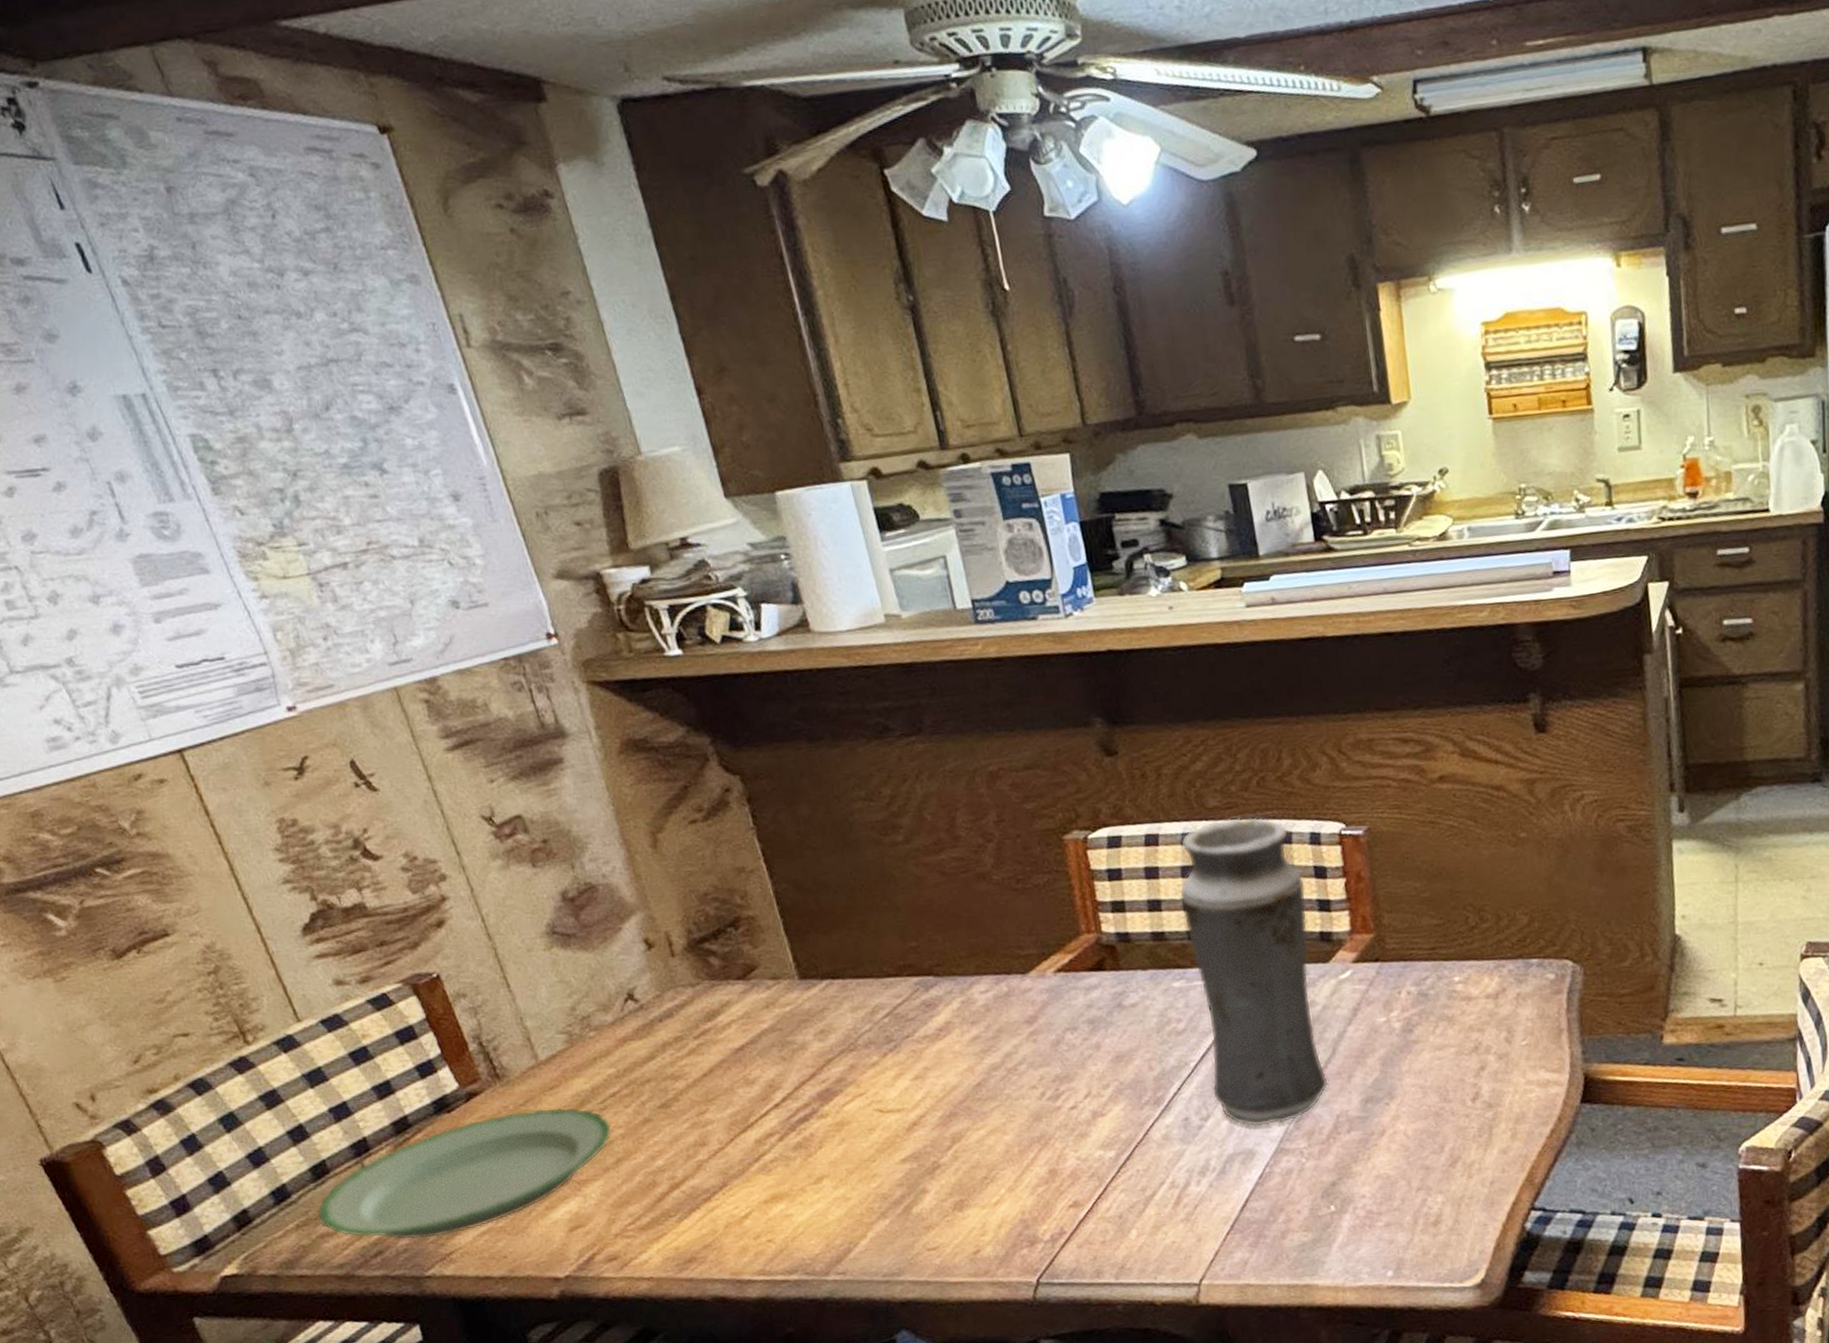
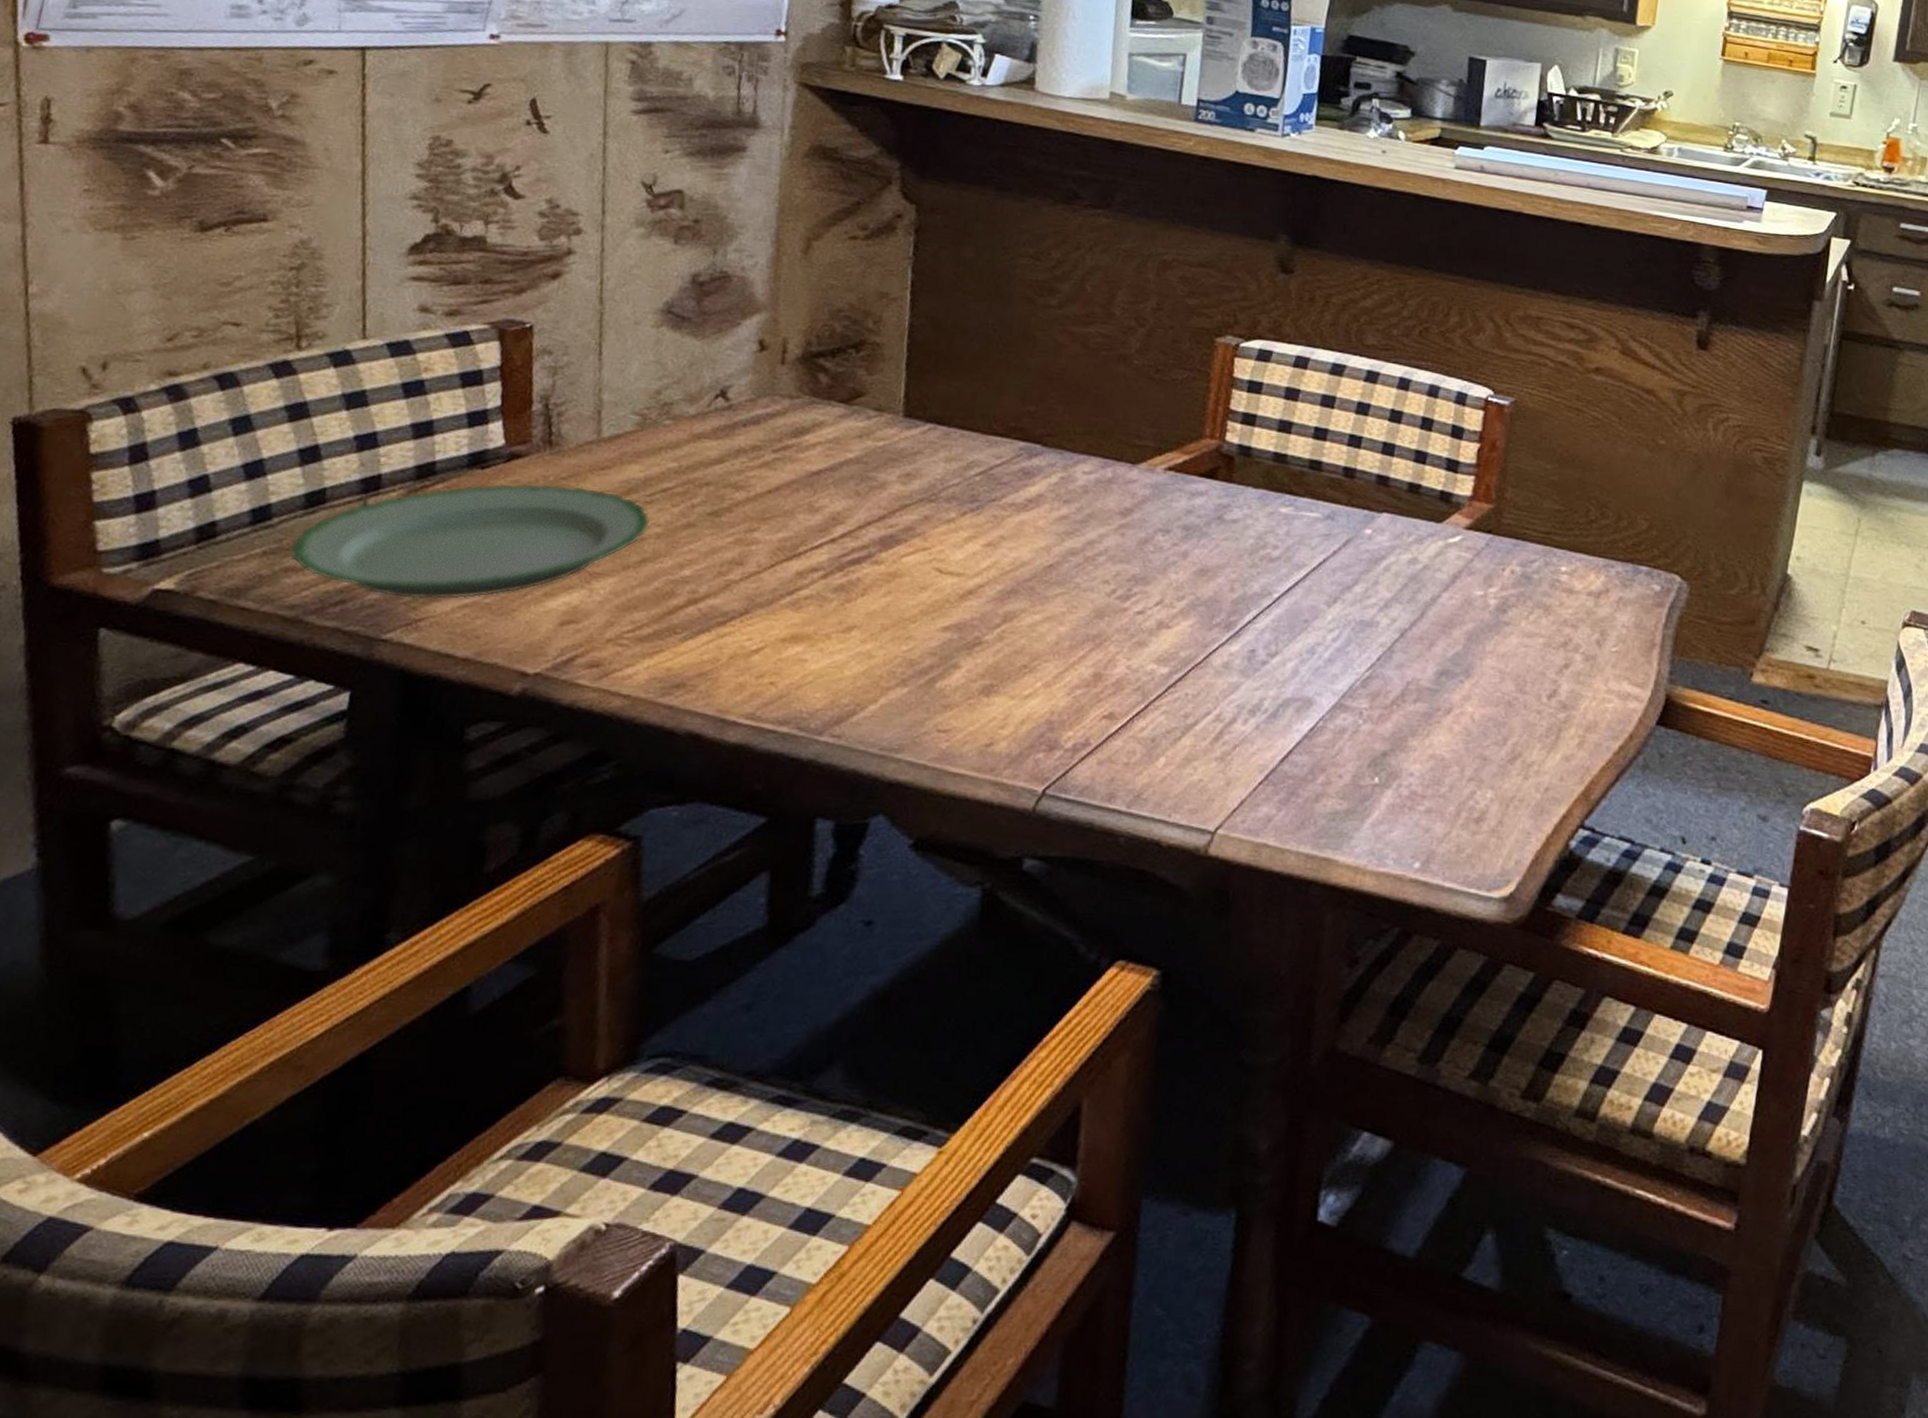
vase: present [1179,817,1329,1128] -> none [1287,358,1440,678]

